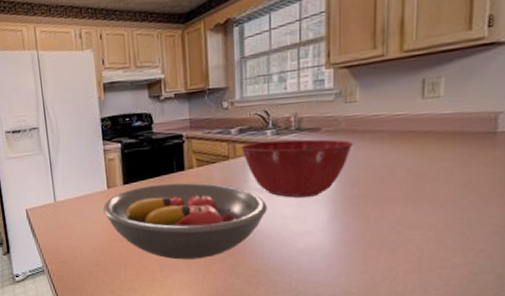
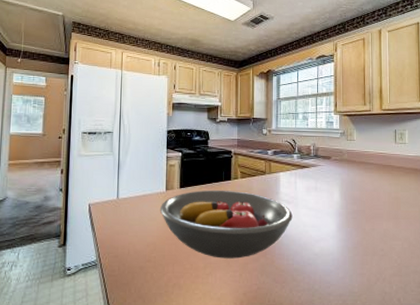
mixing bowl: present [241,139,353,198] -> none [275,163,353,209]

